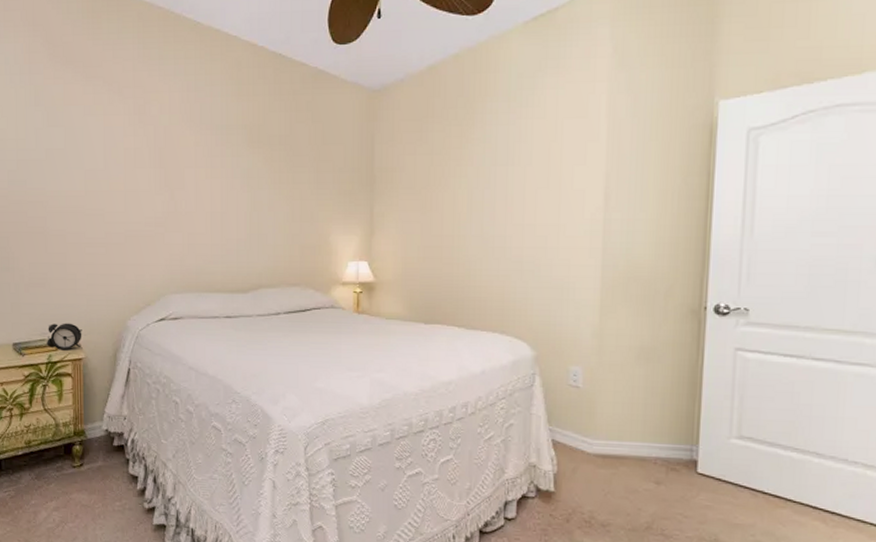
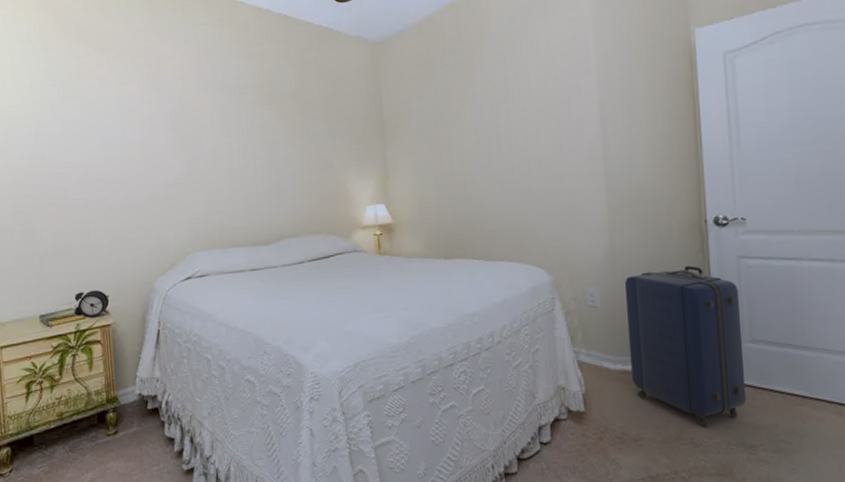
suitcase: none [607,353,732,520] -> present [624,265,747,427]

